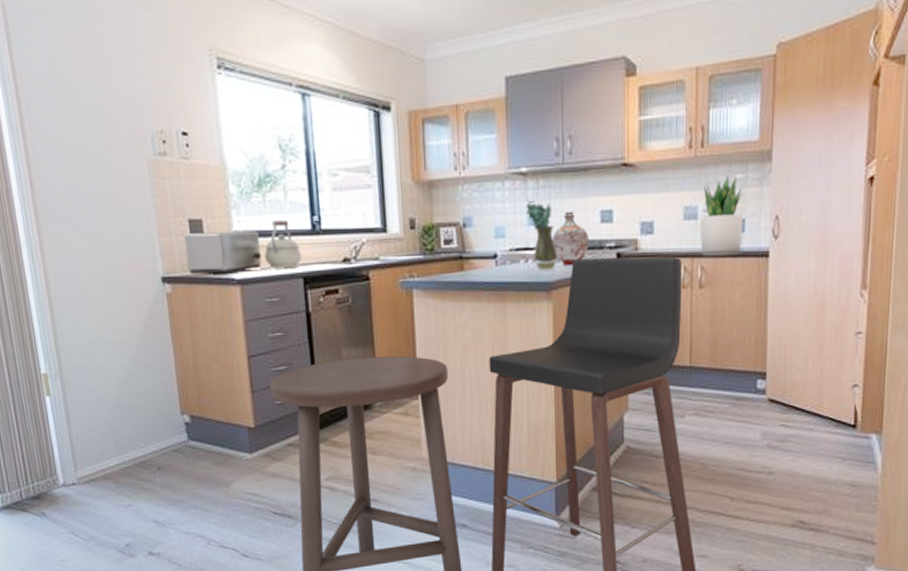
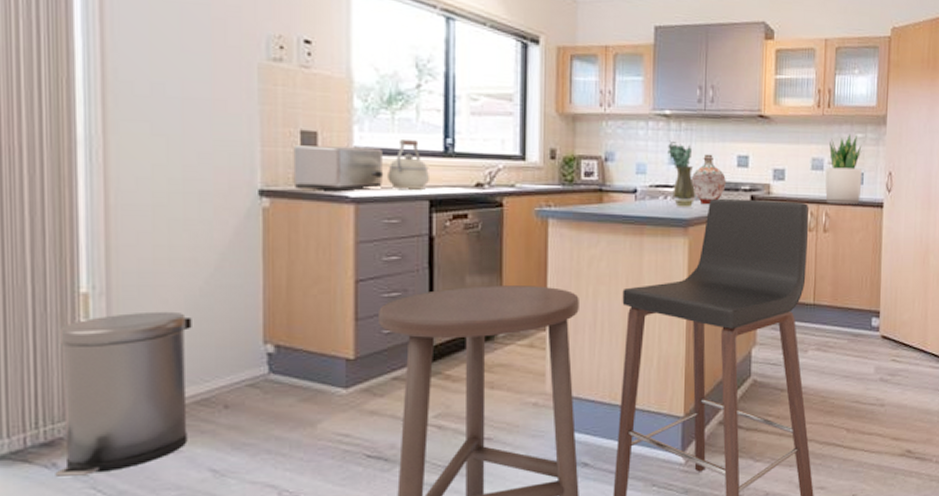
pedal bin: none [31,387,134,523] -> present [55,311,192,477]

